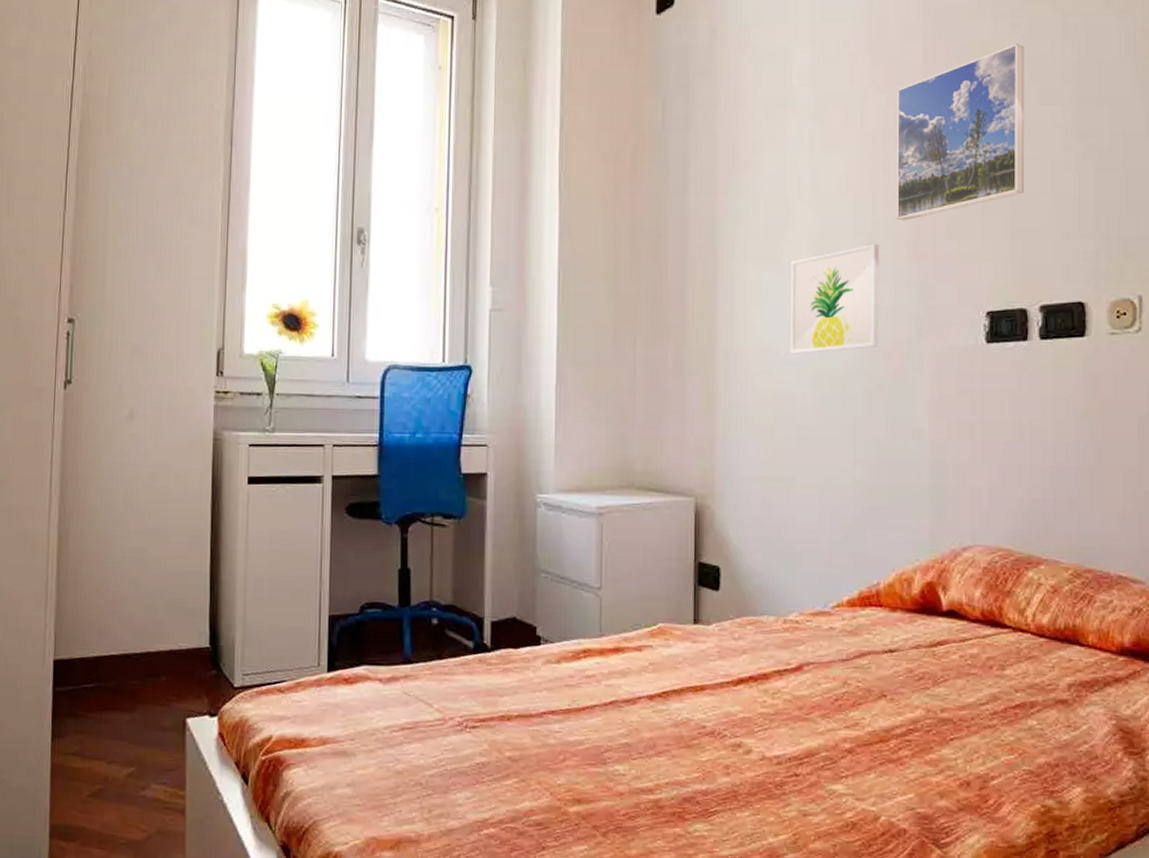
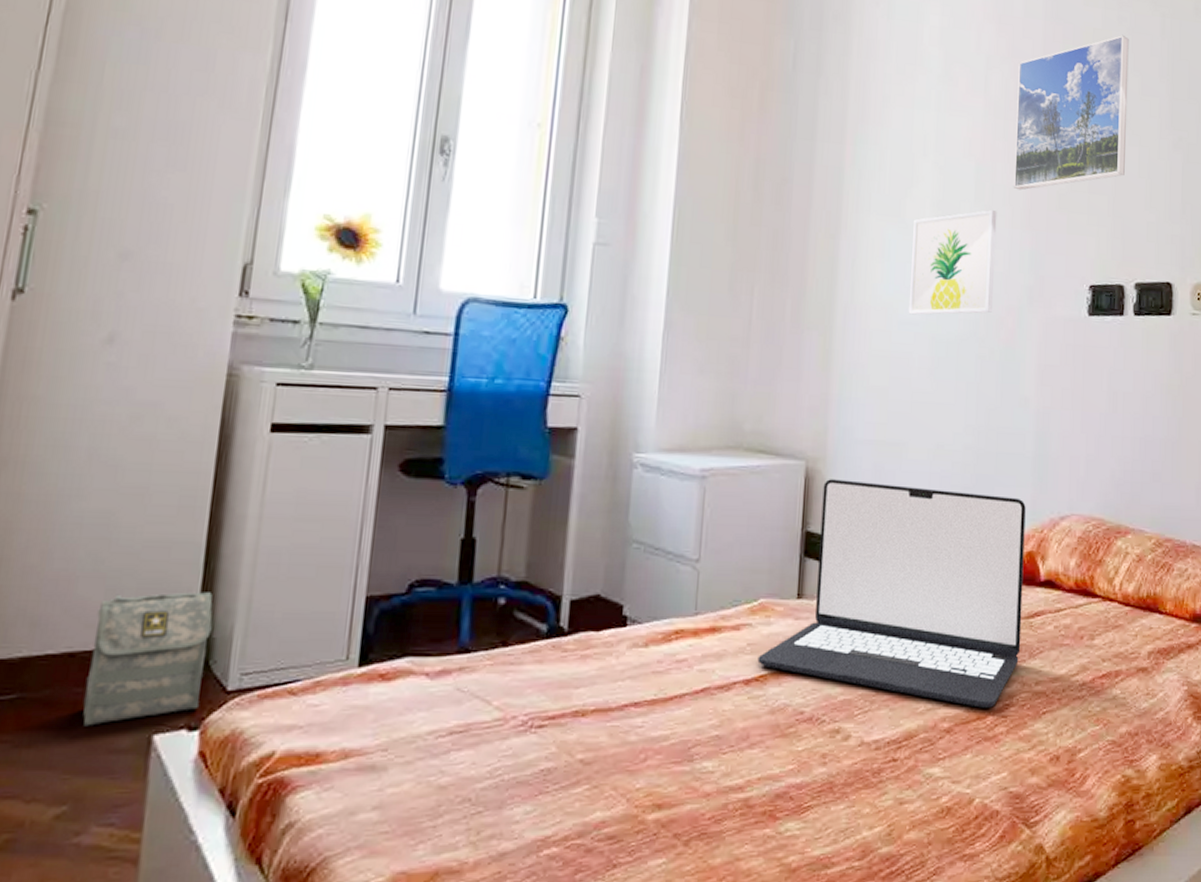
bag: none [138,610,220,710] -> present [83,592,213,726]
laptop: none [659,514,923,732] -> present [757,479,1026,708]

